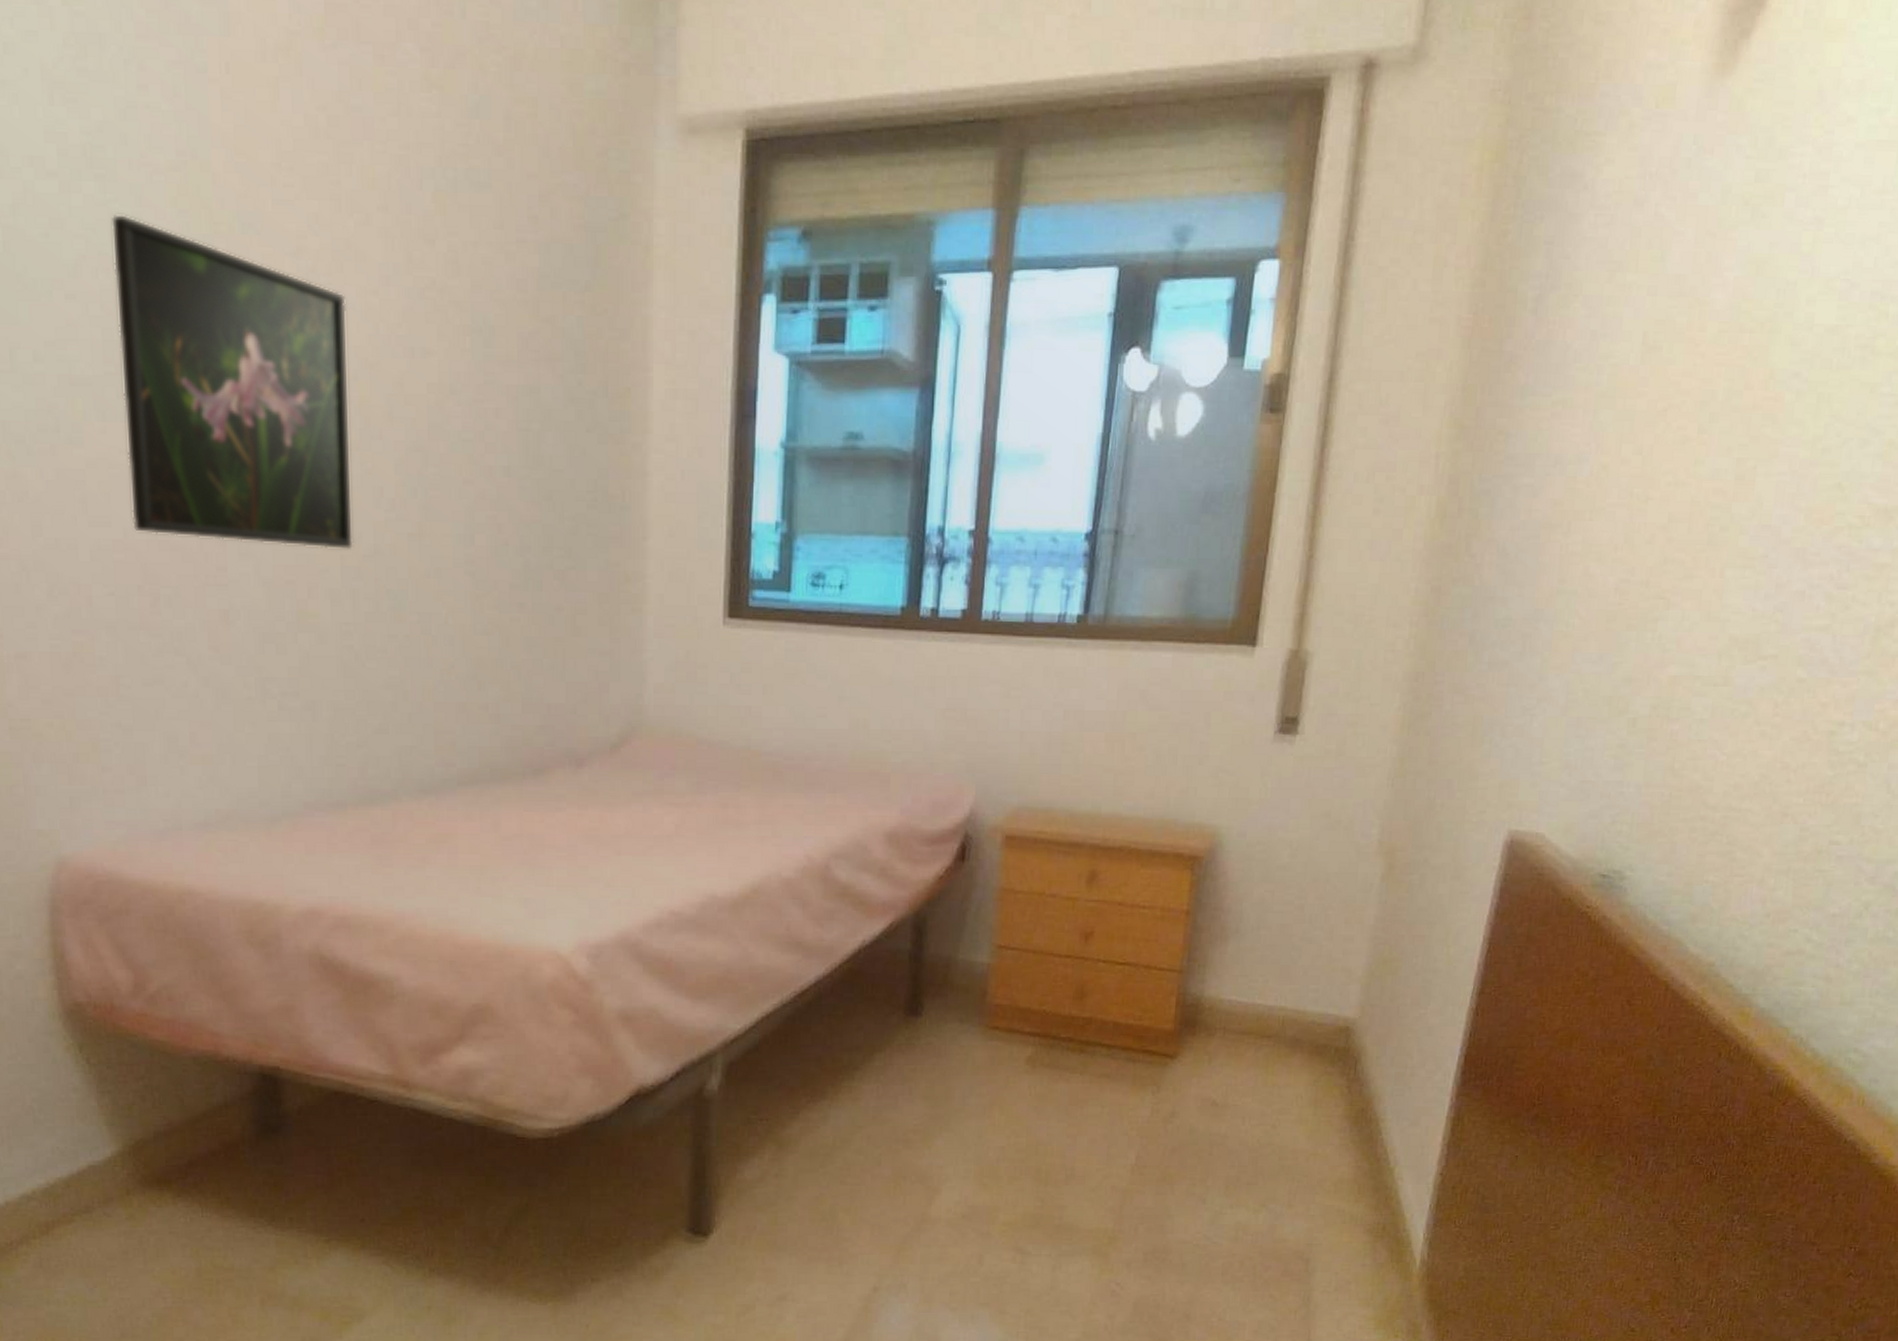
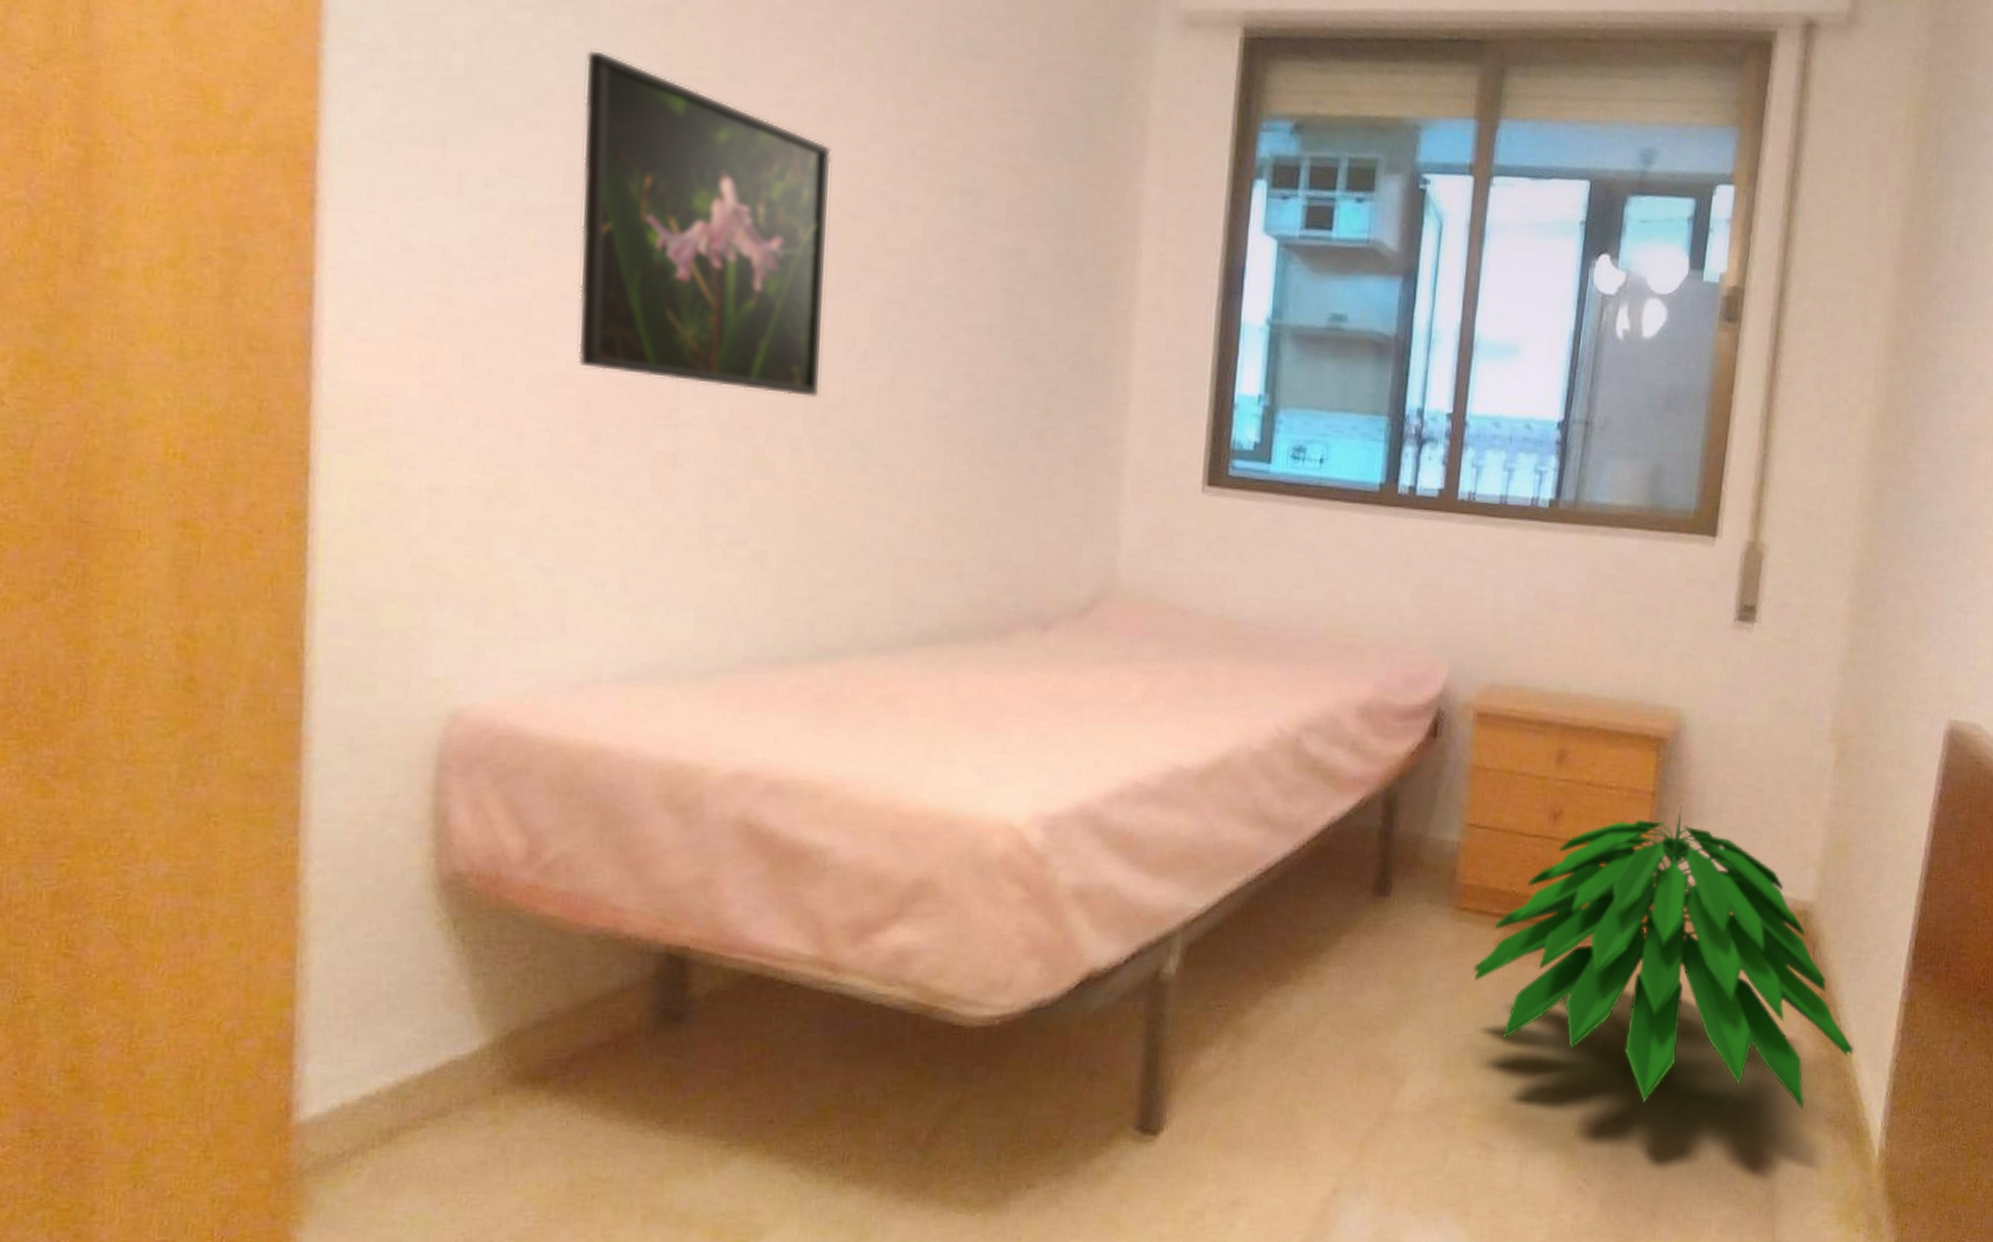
indoor plant: none [1006,923,1396,1220] -> present [1474,805,1853,1109]

